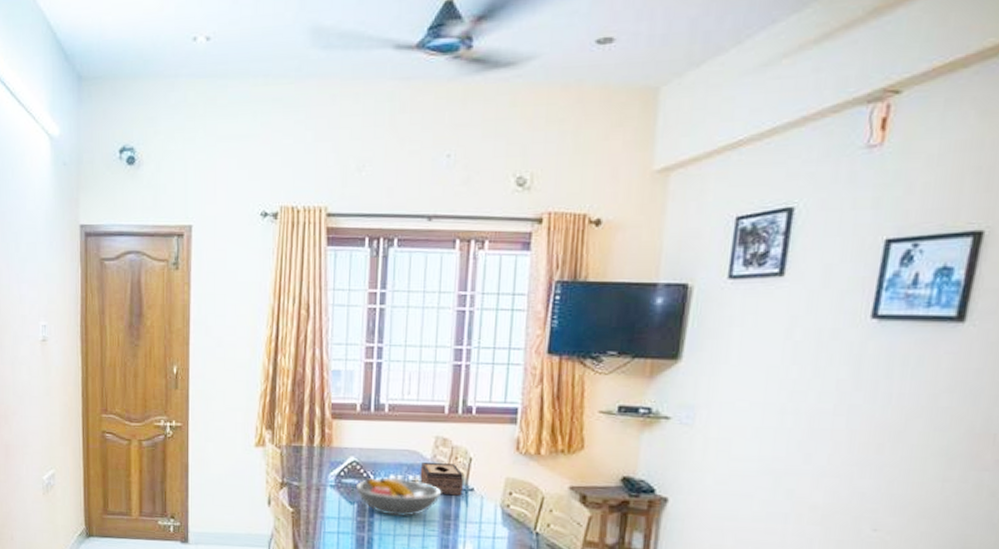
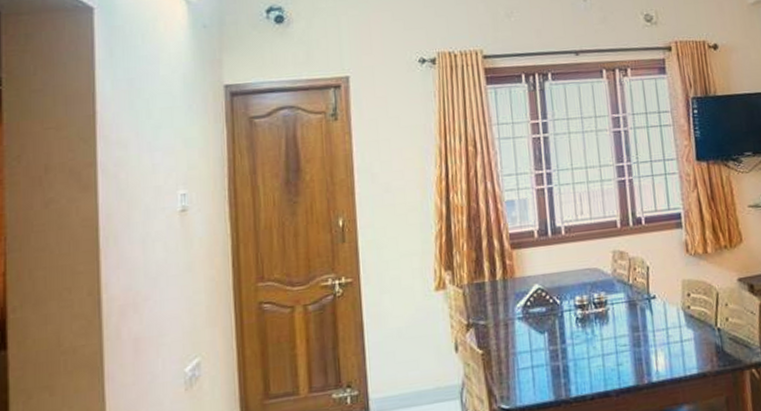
fruit bowl: present [355,477,442,516] -> none [543,297,628,338]
tissue box: present [420,461,463,496] -> none [603,275,646,307]

